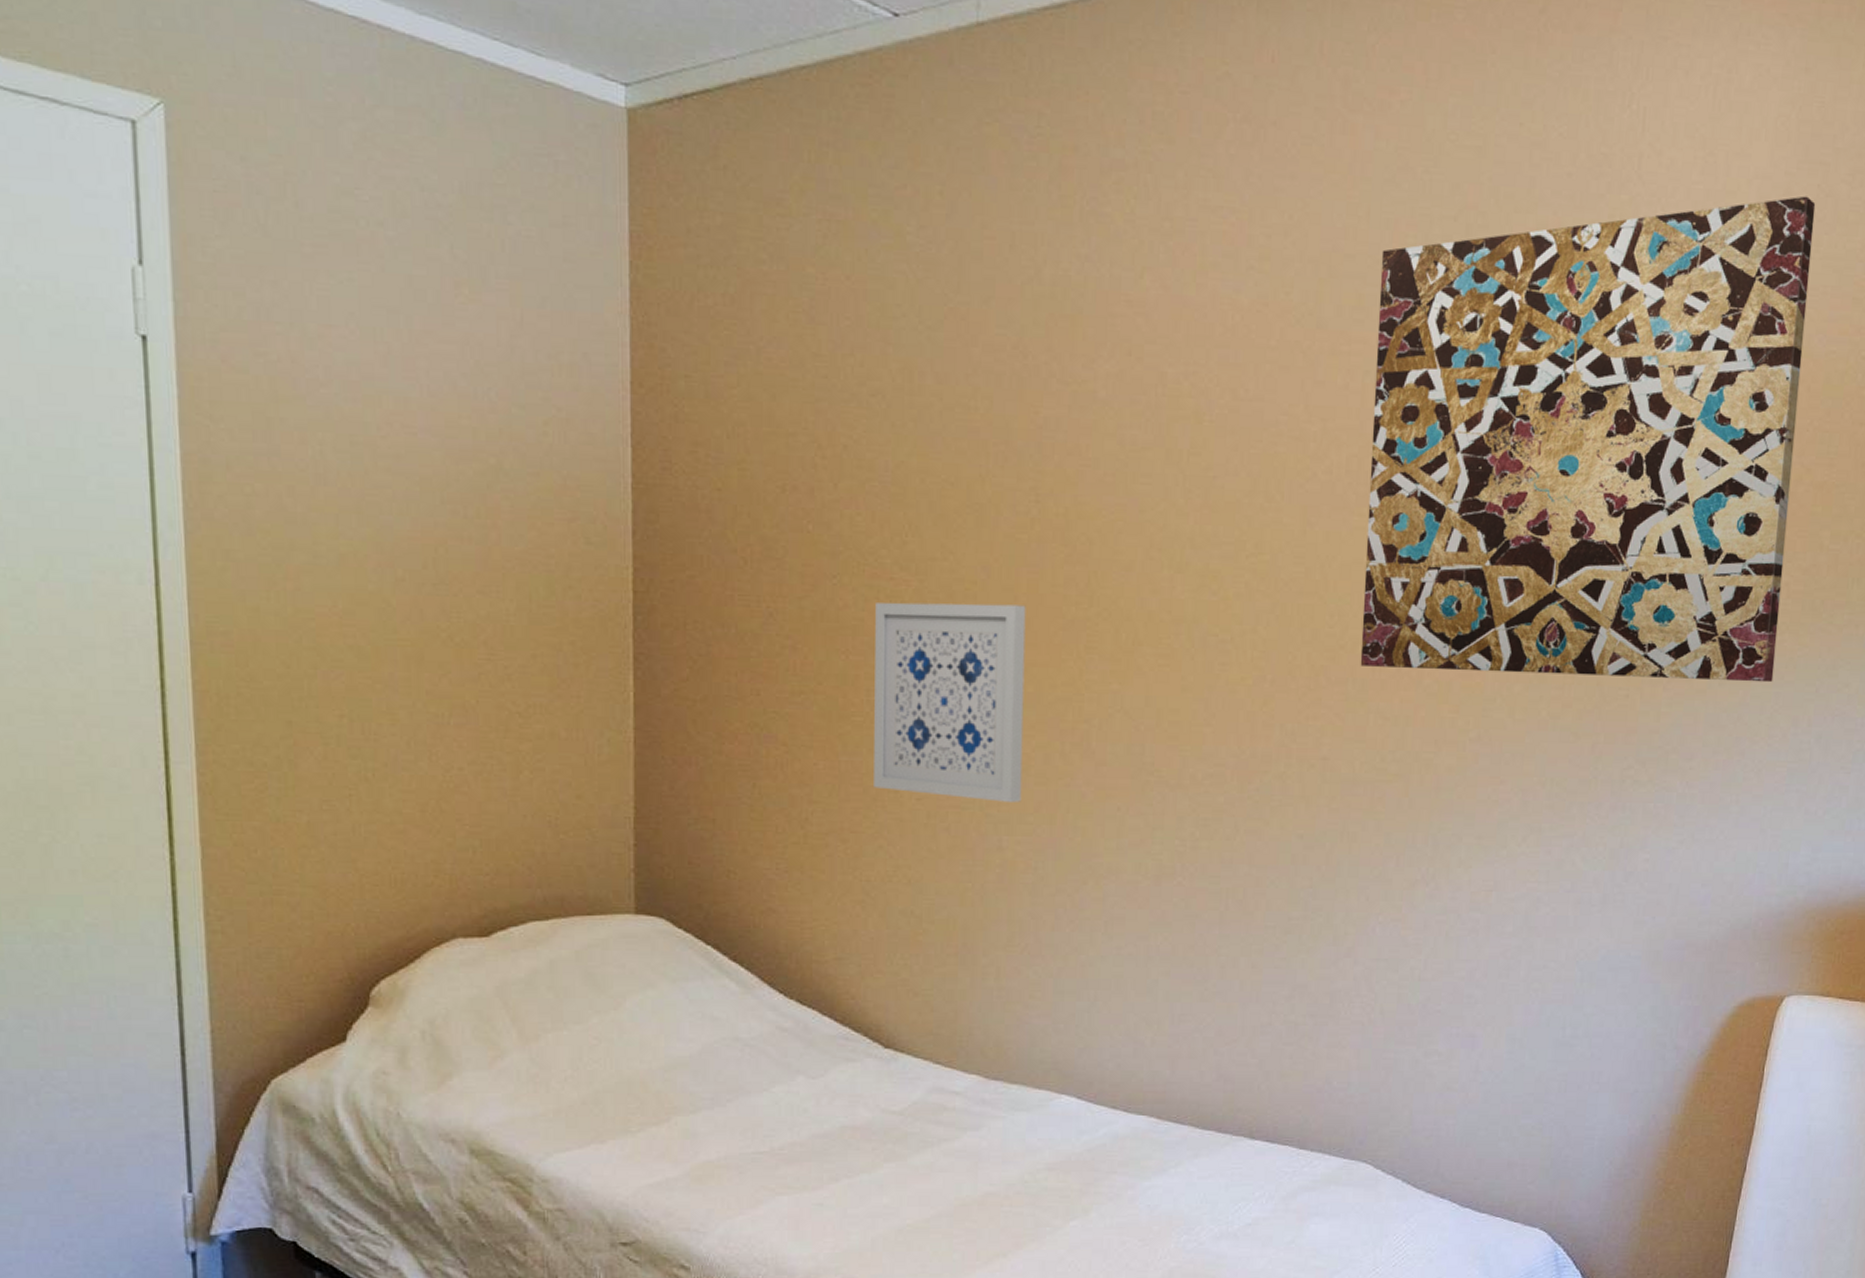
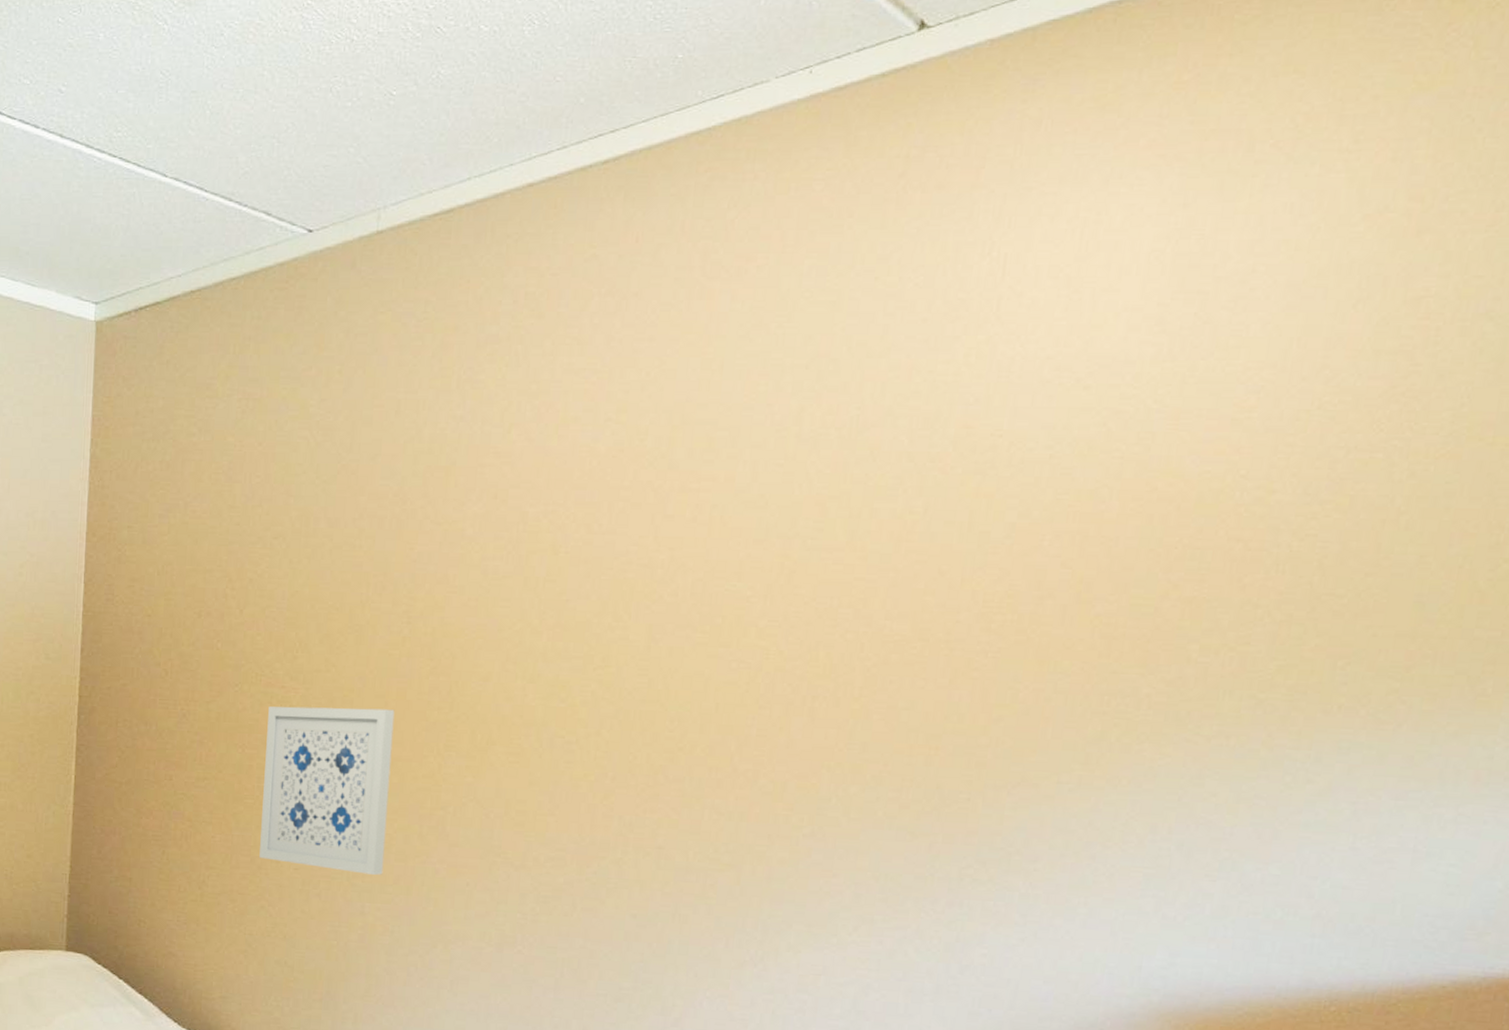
wall art: present [1360,196,1816,683] -> none [697,324,1192,790]

